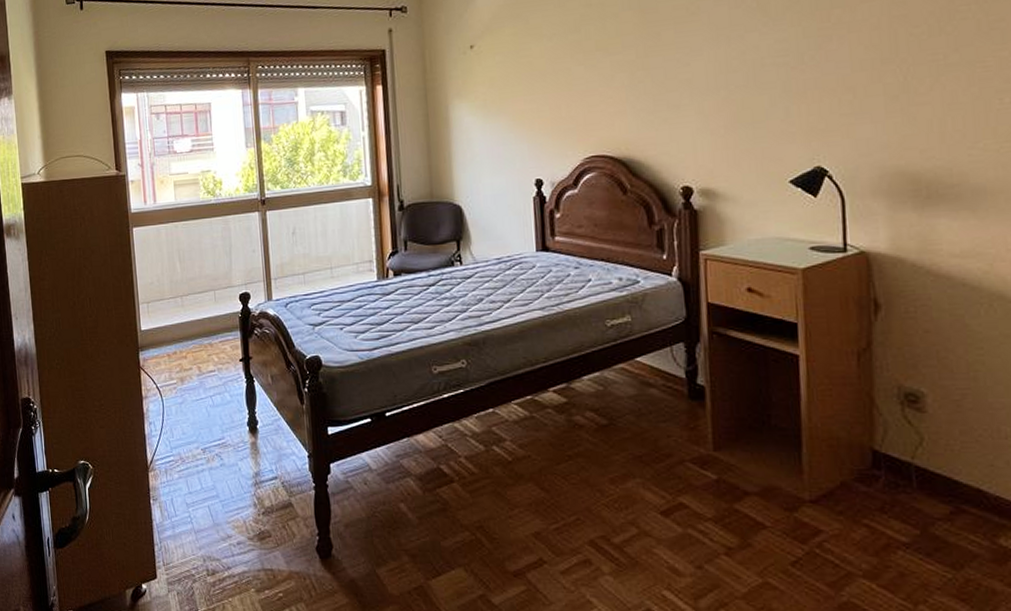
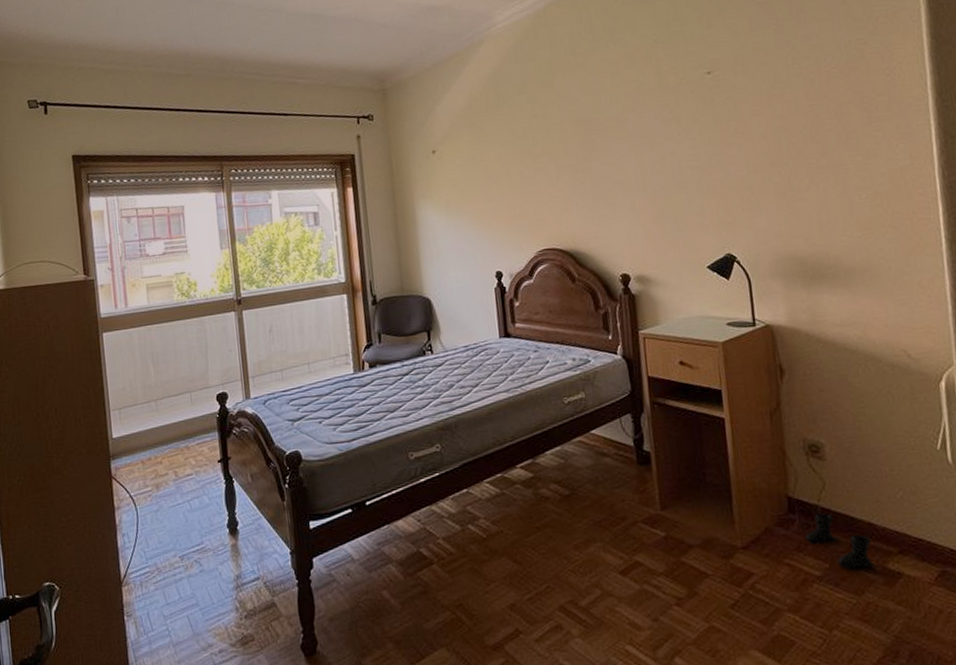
boots: none [892,471,982,541] -> present [805,512,876,570]

